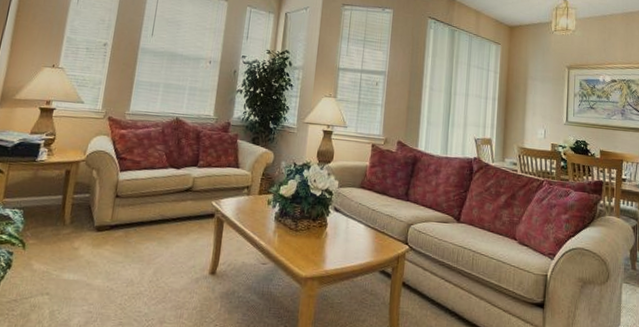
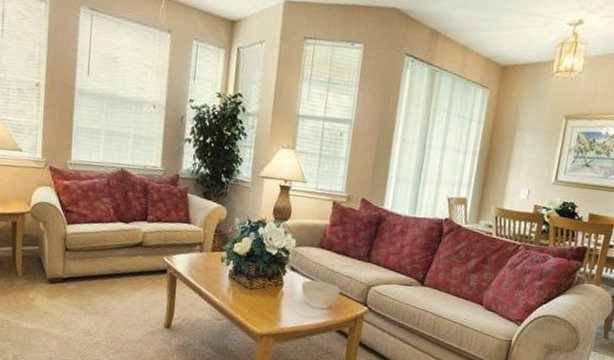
bowl: none [344,220,382,249] -> present [301,280,341,309]

